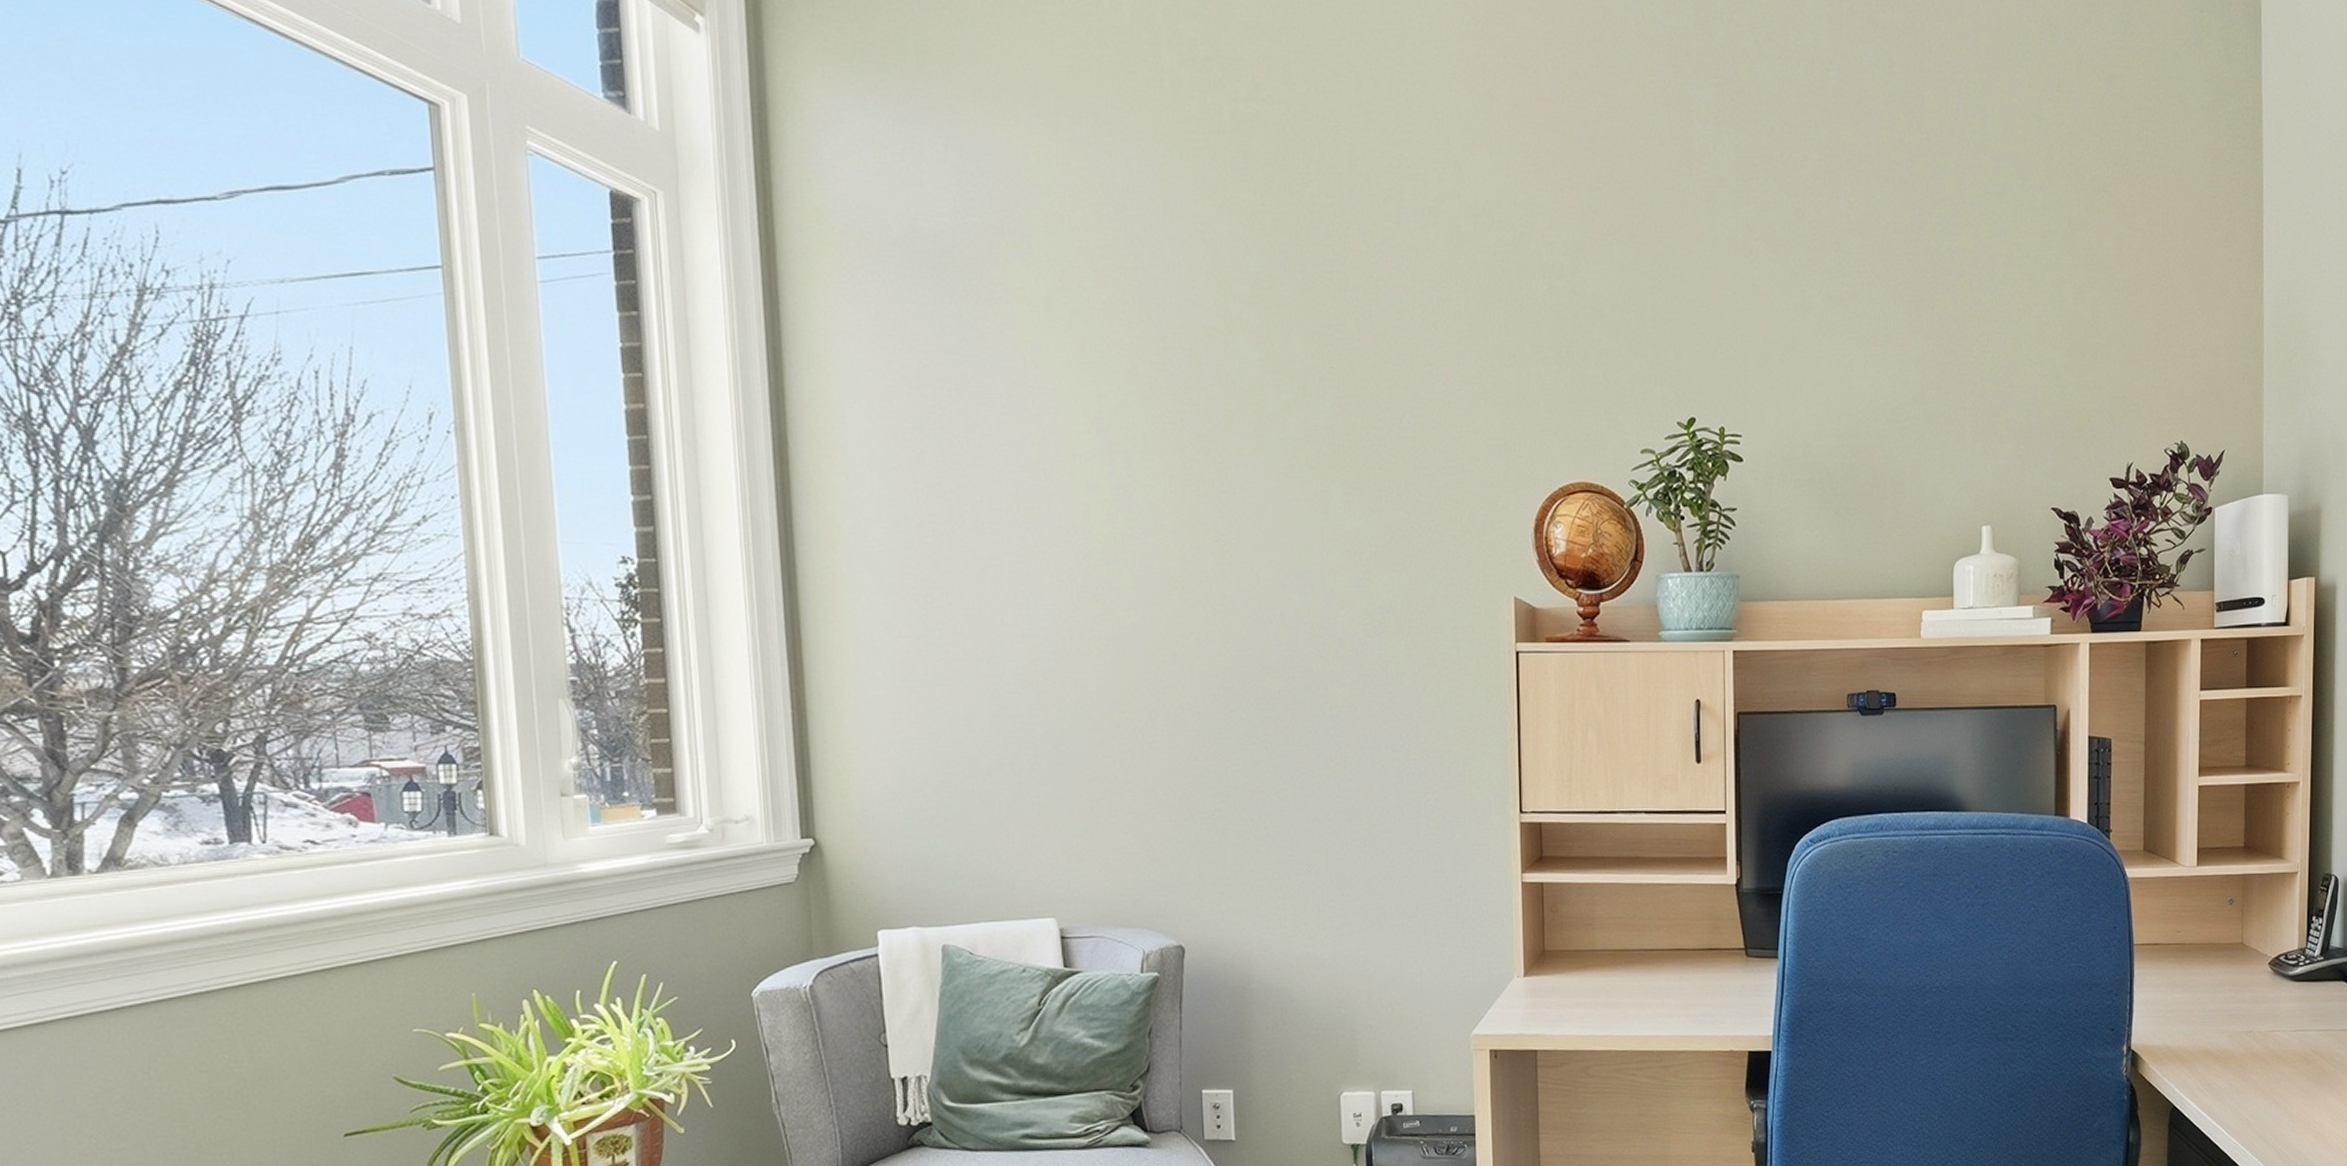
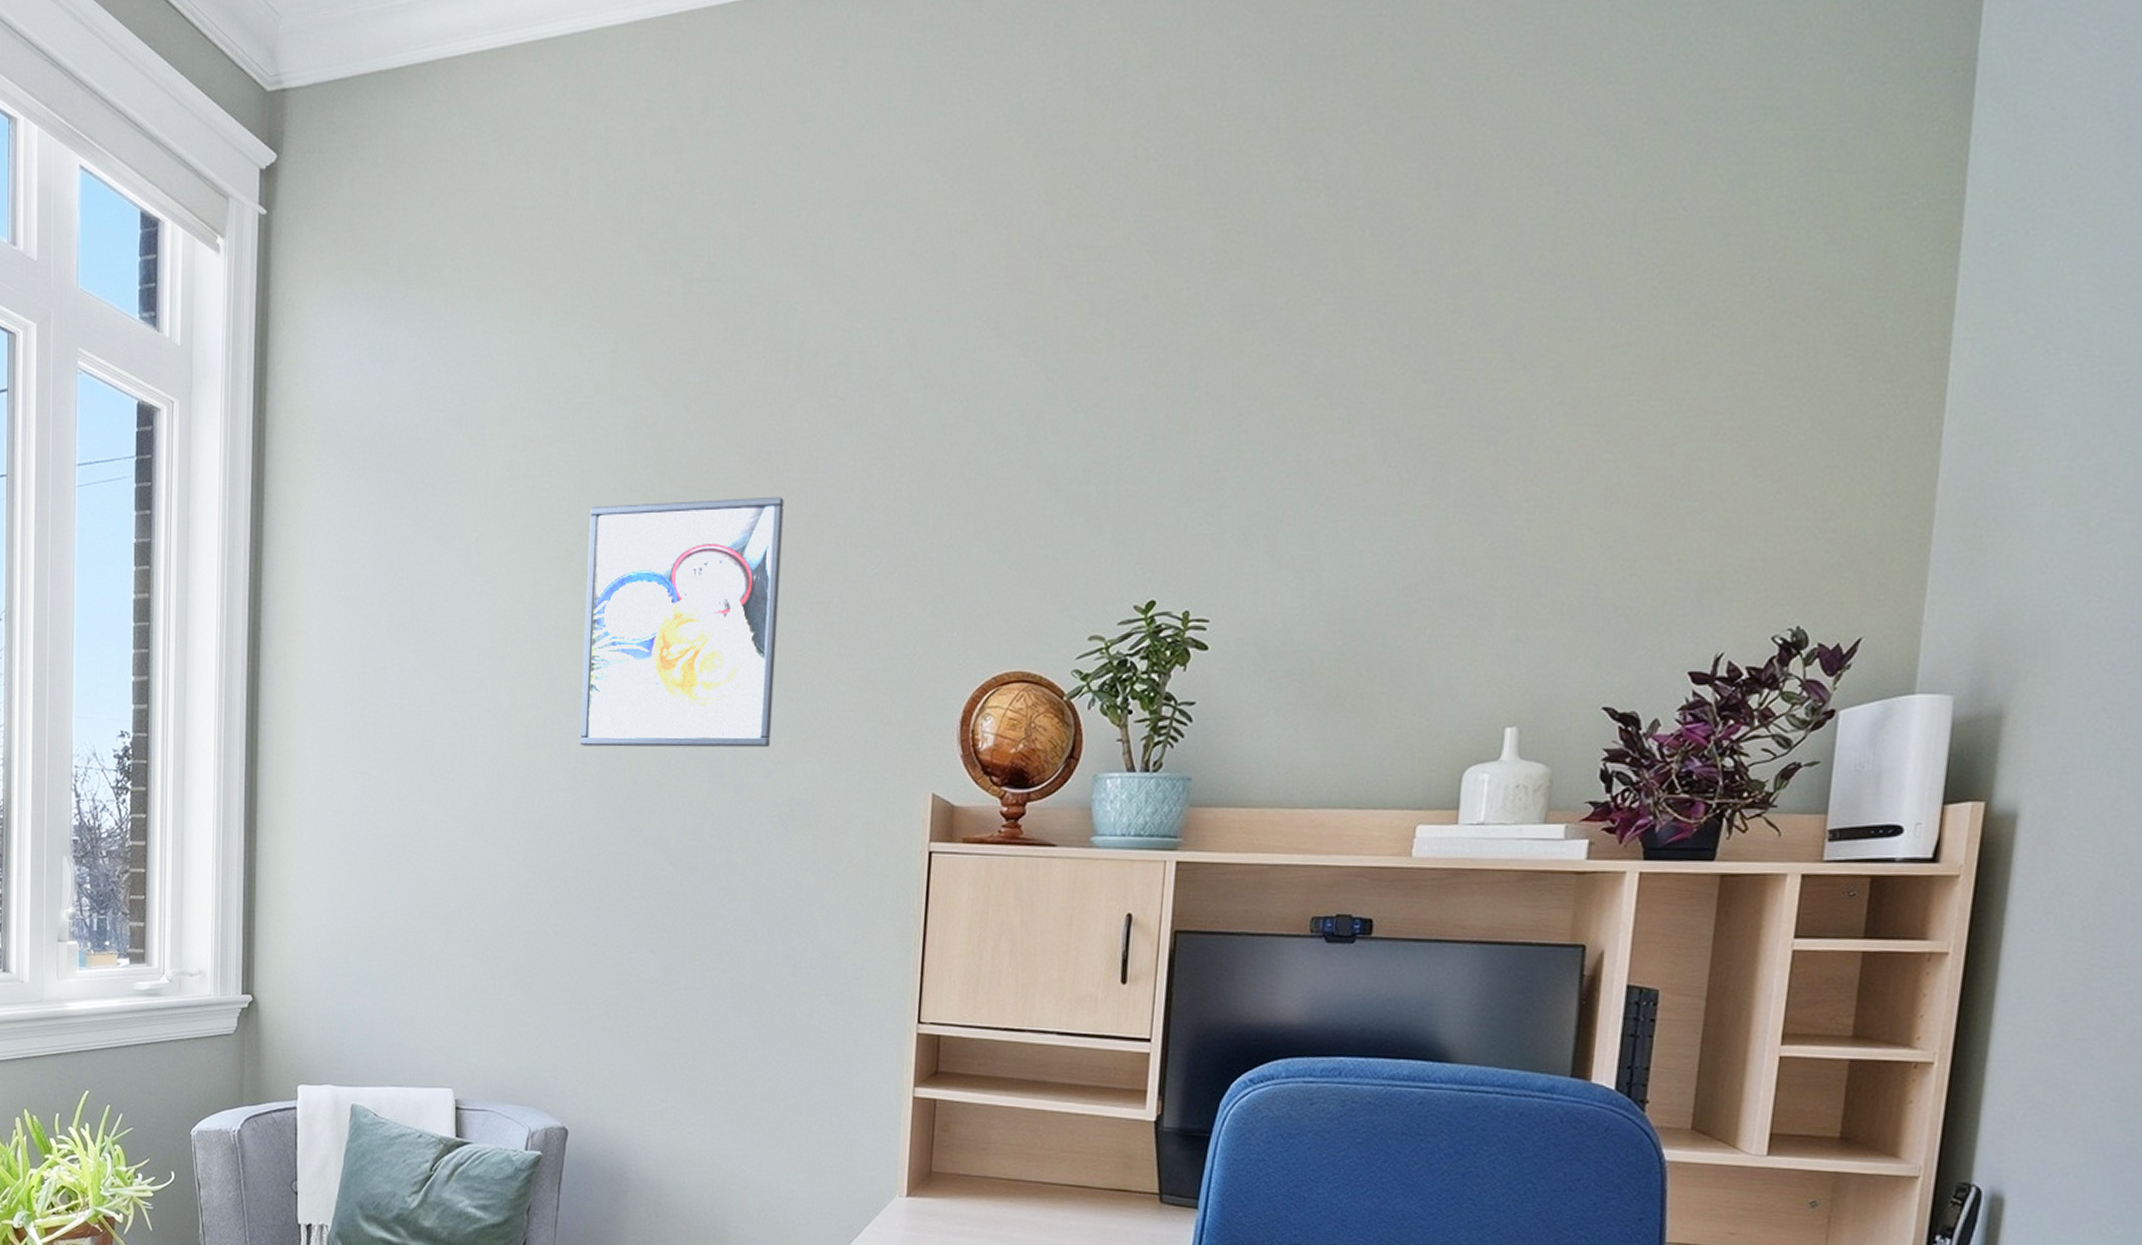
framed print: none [1152,314,1357,561] -> present [579,496,784,748]

